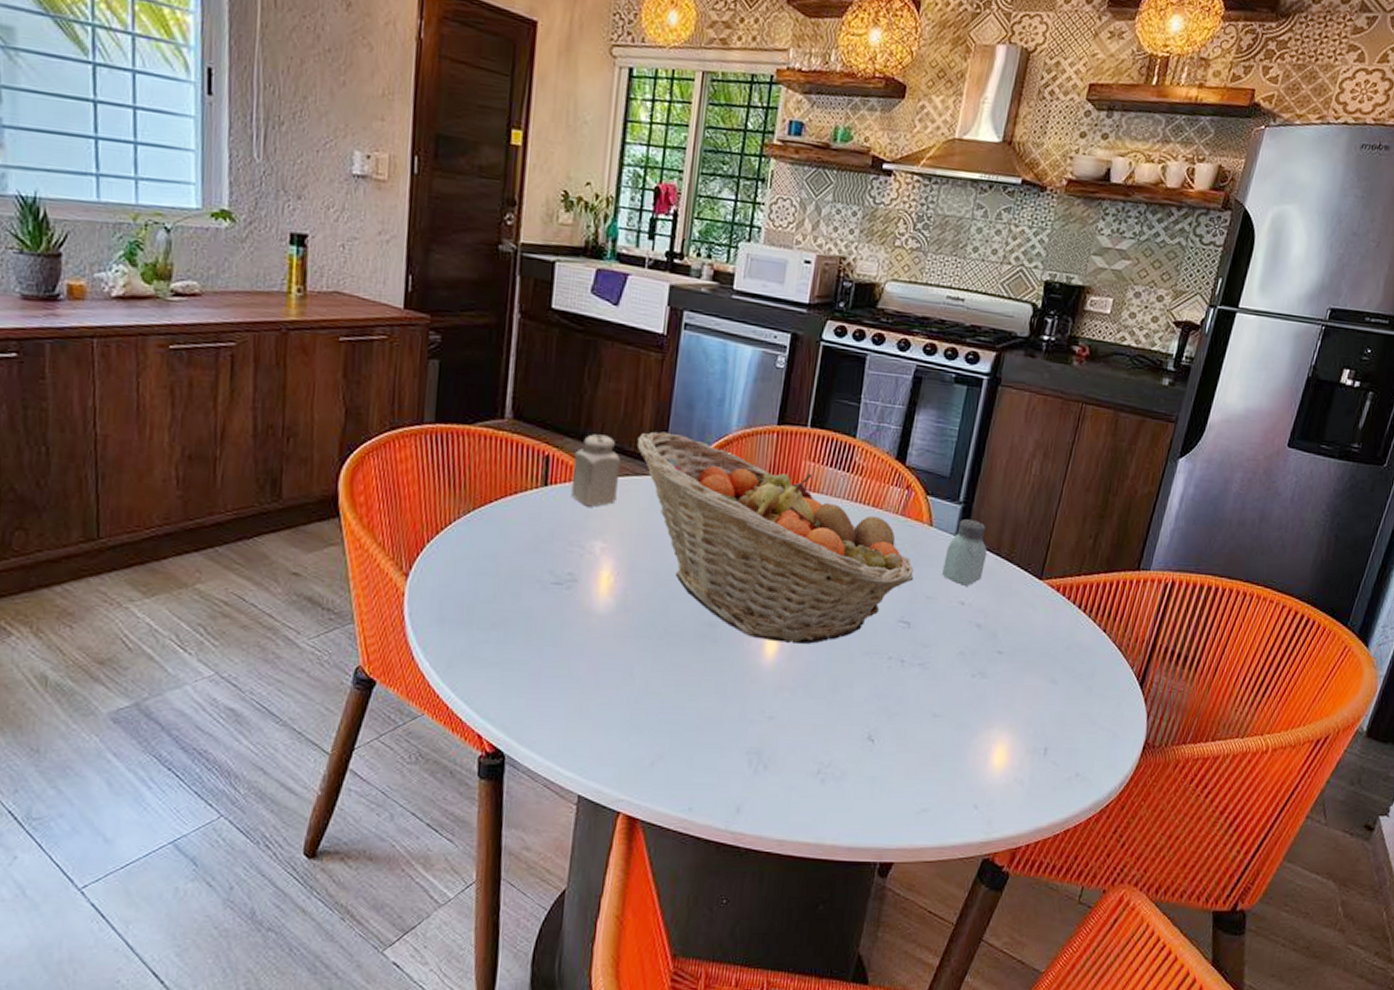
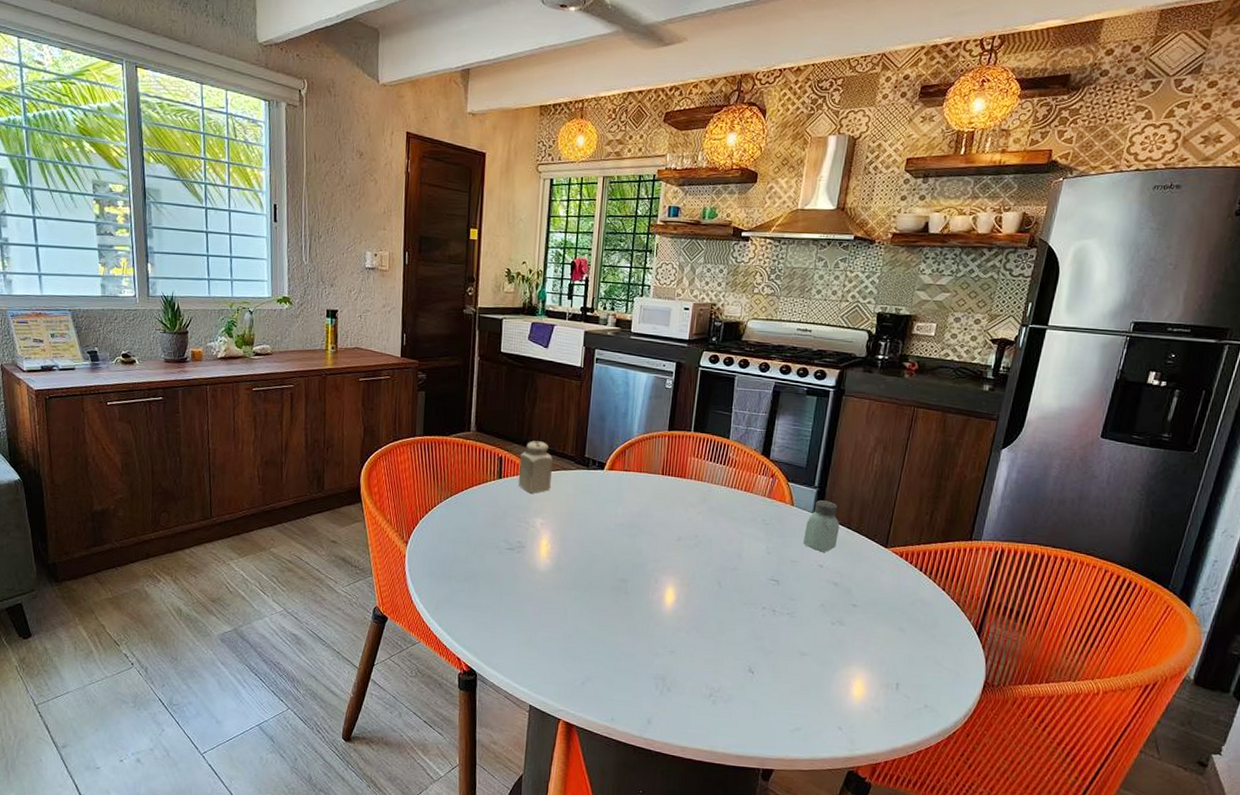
fruit basket: present [637,431,914,644] -> none [564,437,781,596]

